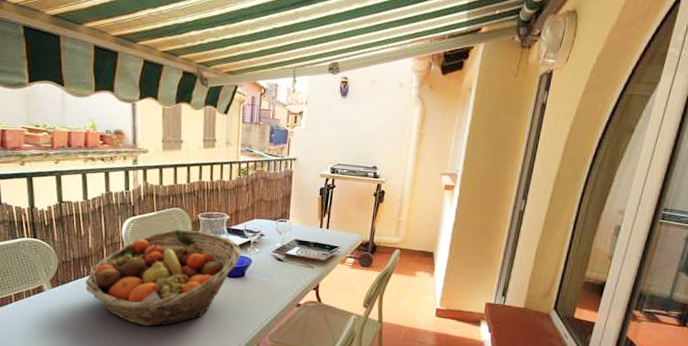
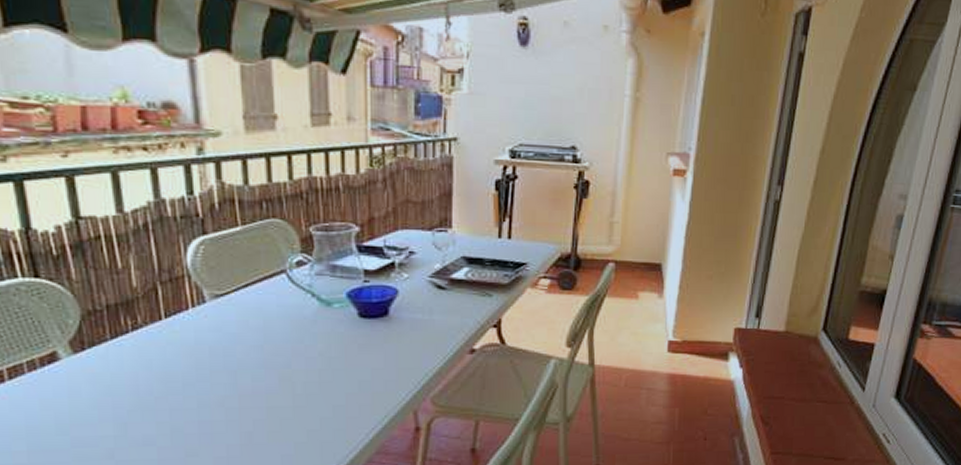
fruit basket: present [85,229,241,326] -> none [130,252,381,400]

